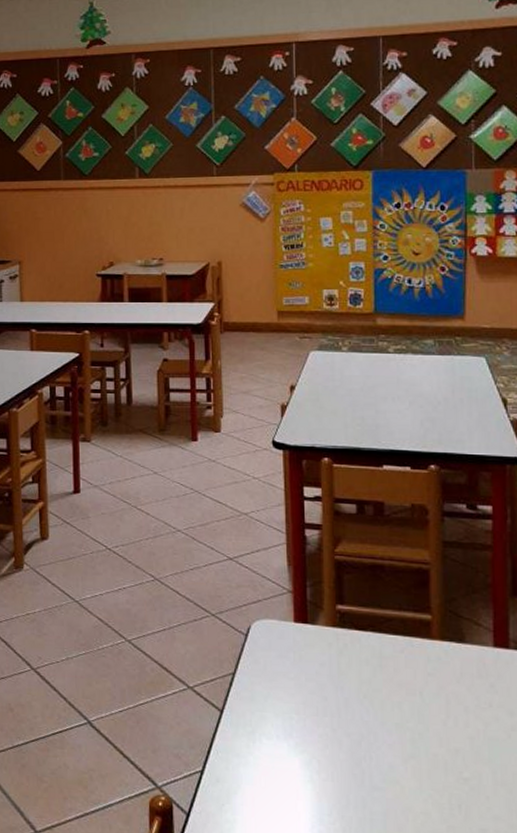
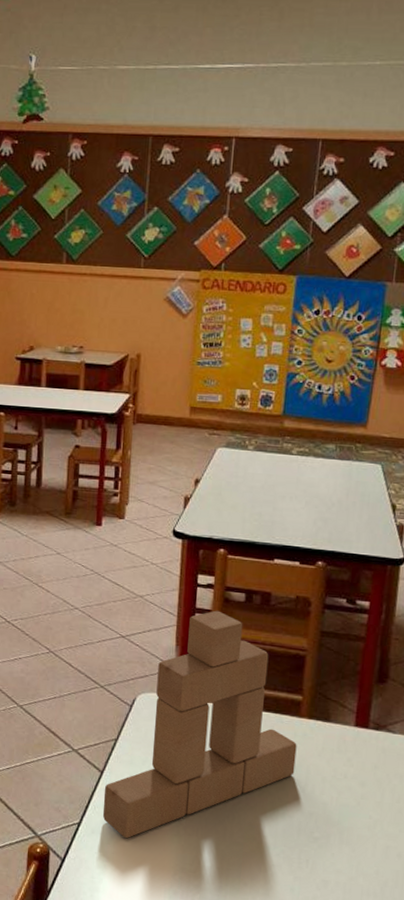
toy blocks: none [225,524,433,786] -> present [102,610,297,838]

